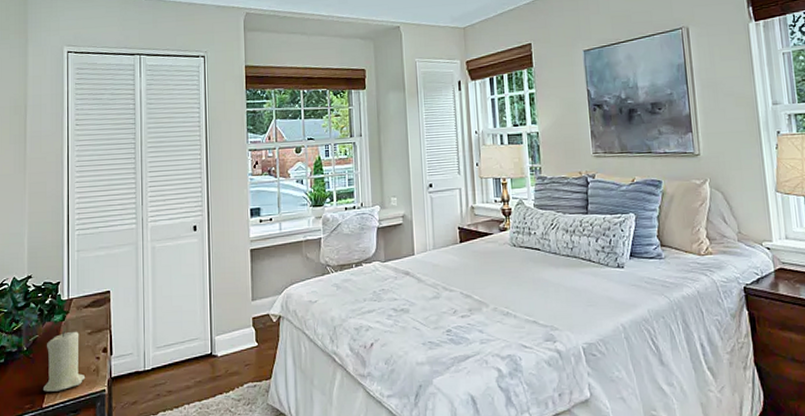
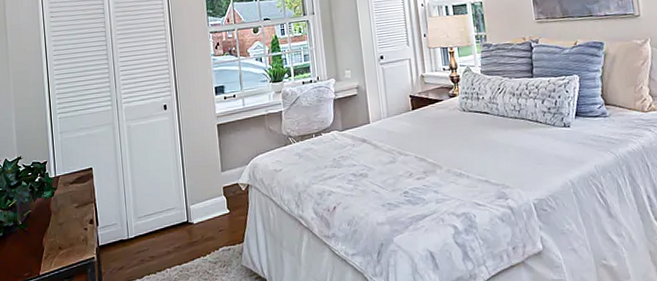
candle: present [42,331,86,392] -> none [38,205,76,261]

